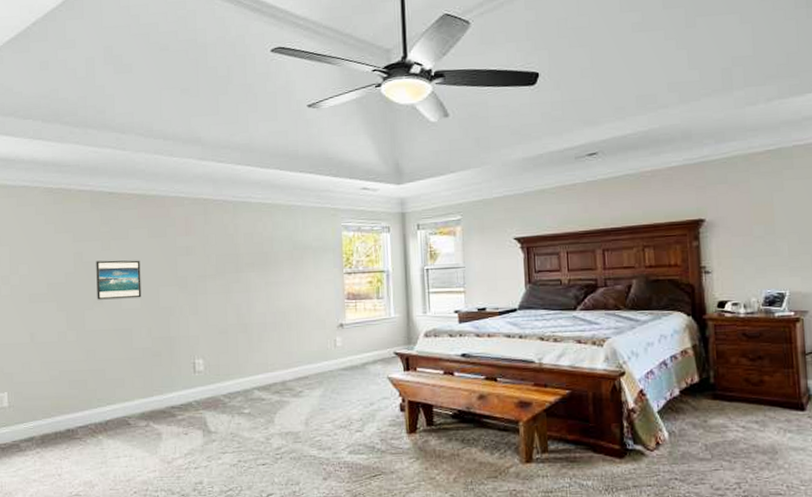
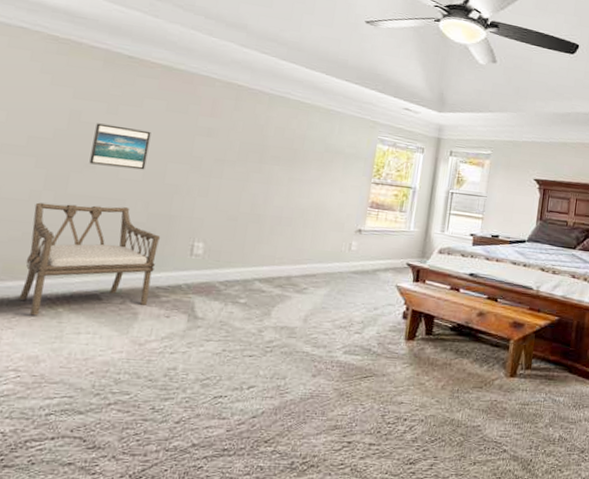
armchair: none [64,335,168,445] -> present [19,202,161,316]

